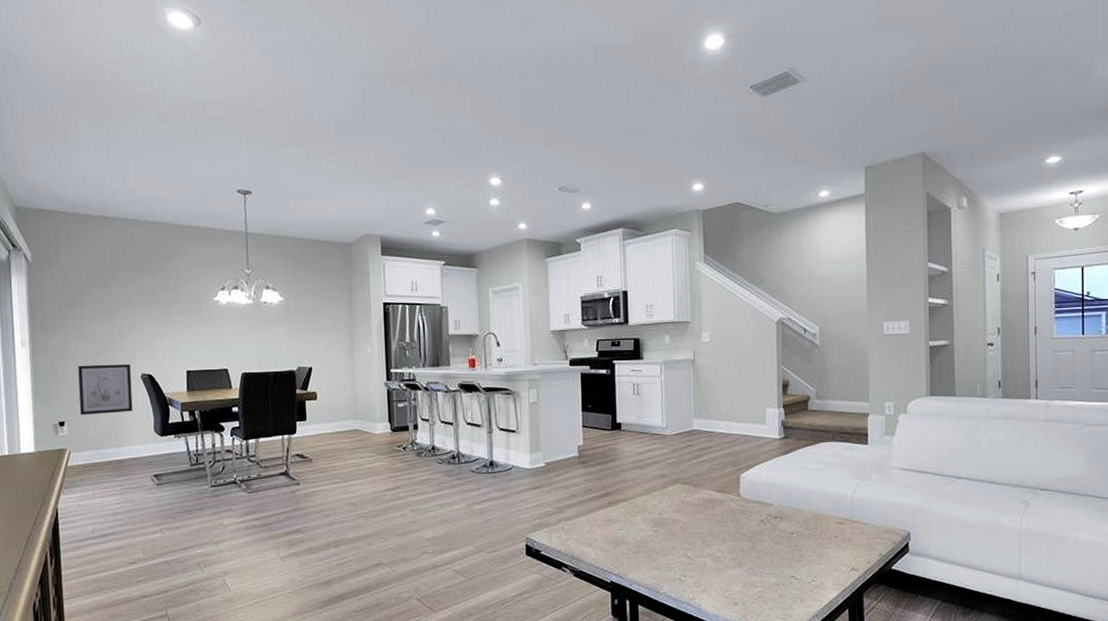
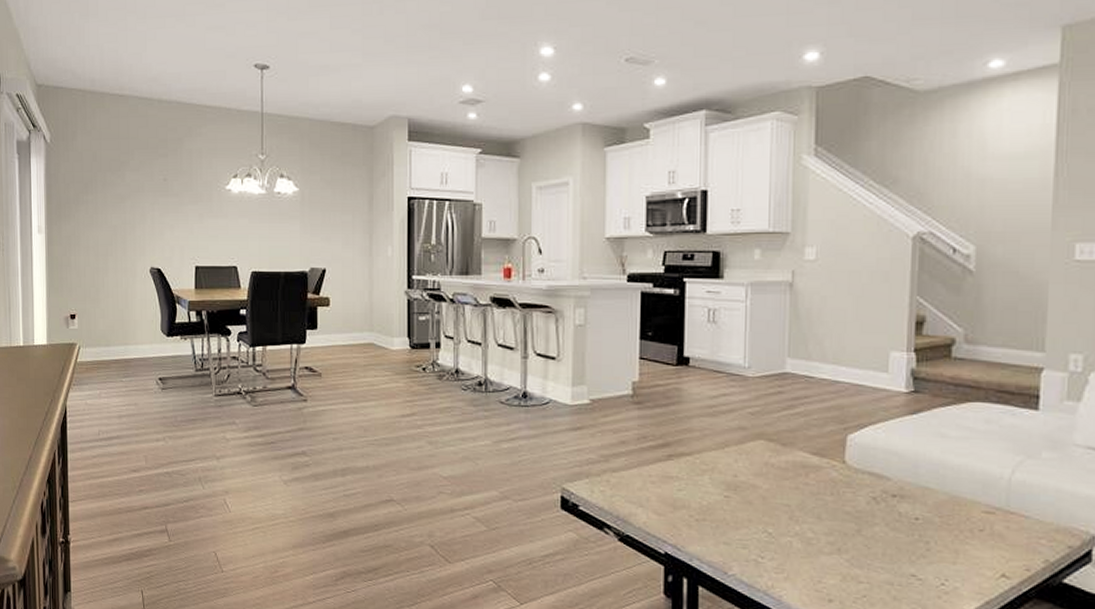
wall art: present [78,364,133,415] -> none [90,255,141,309]

